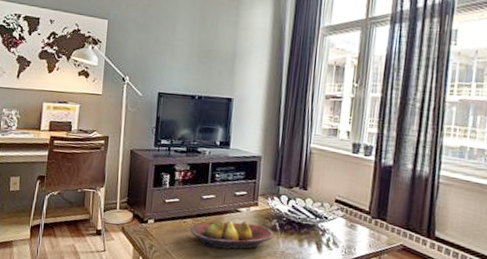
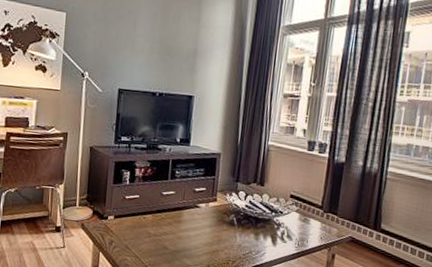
fruit bowl: present [190,220,274,250] -> none [150,215,231,244]

